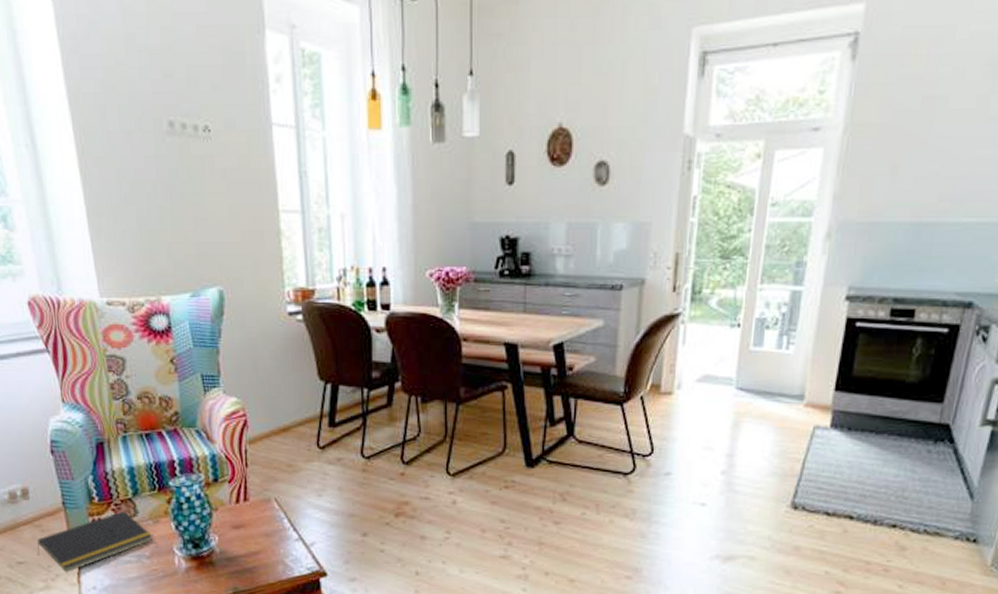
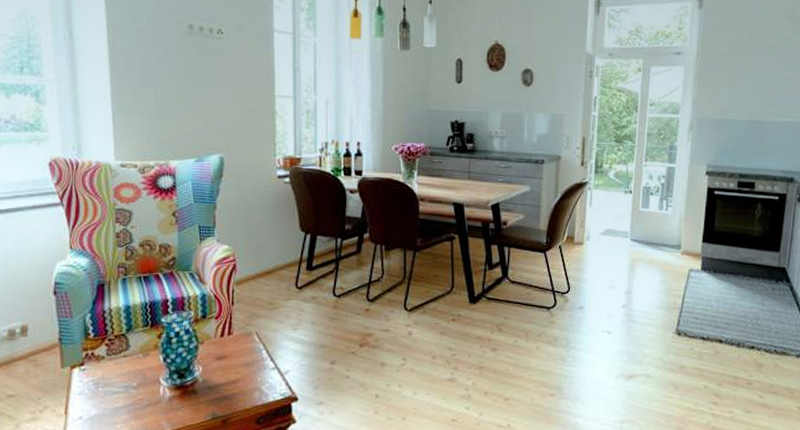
notepad: present [37,511,154,573] -> none [28,345,142,405]

